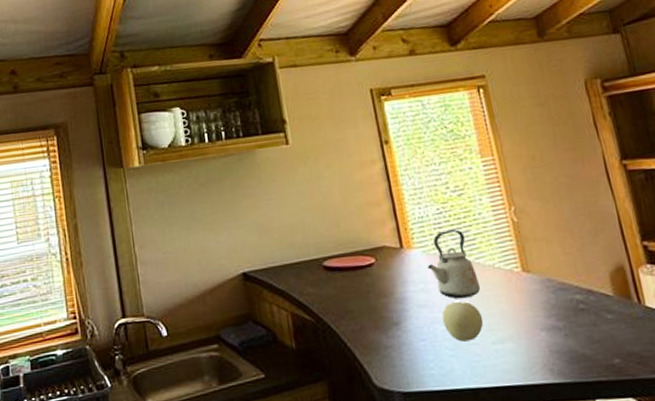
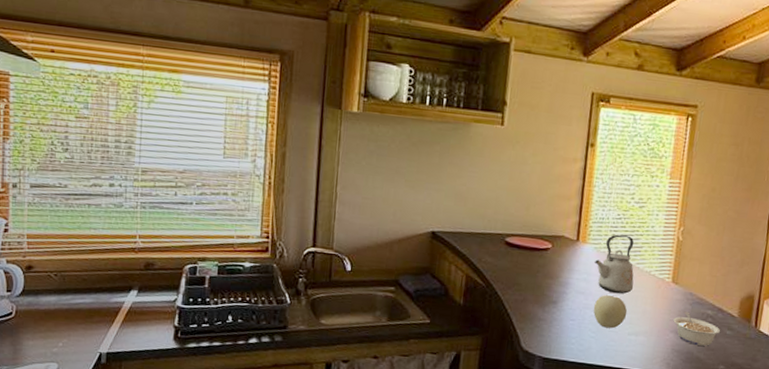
legume: none [539,301,600,340] -> present [673,311,721,346]

